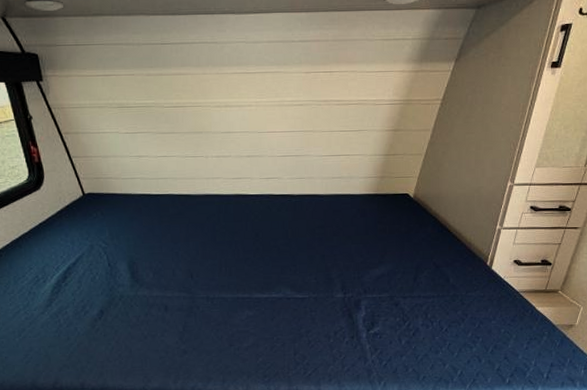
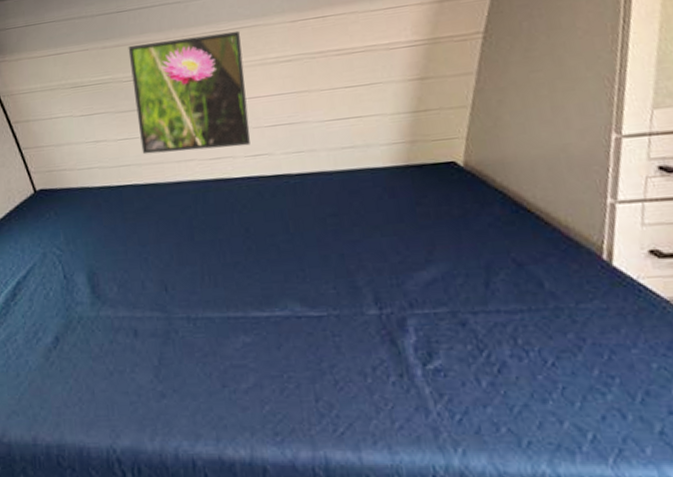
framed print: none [170,74,266,171] -> present [128,30,250,155]

